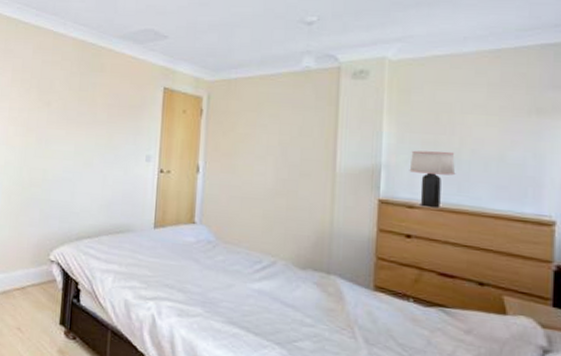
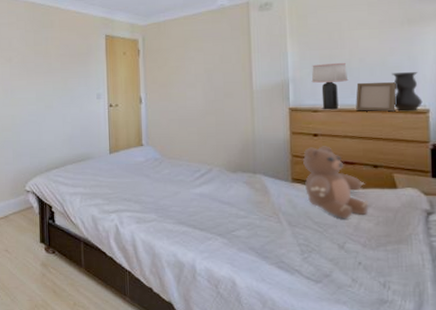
teddy bear: none [389,250,469,344] -> present [302,146,369,218]
photo frame: none [462,178,515,219] -> present [356,82,396,112]
vase: none [511,172,548,222] -> present [392,72,423,111]

